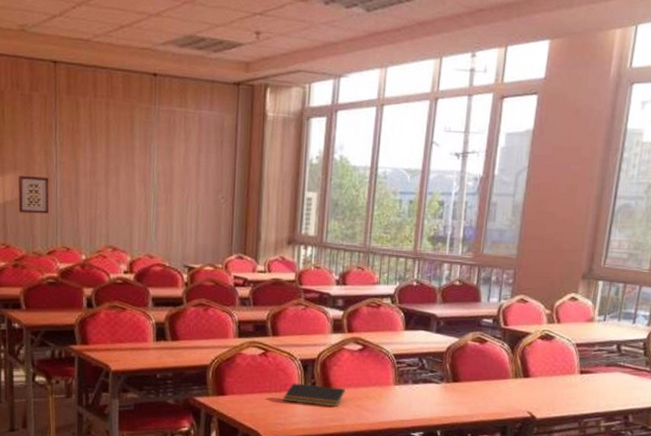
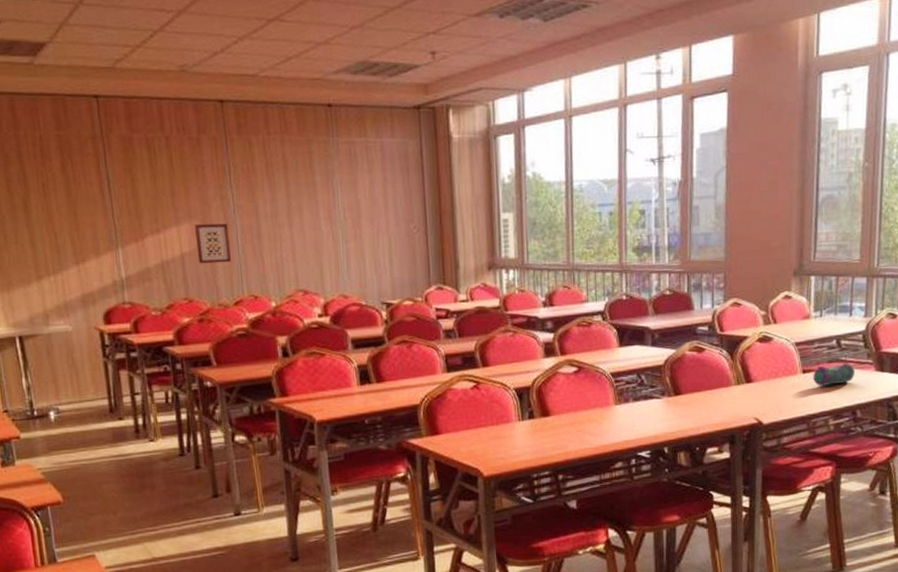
notepad: present [283,383,345,407] -> none [500,413,565,435]
pencil case: none [589,368,632,389] -> present [813,363,855,387]

